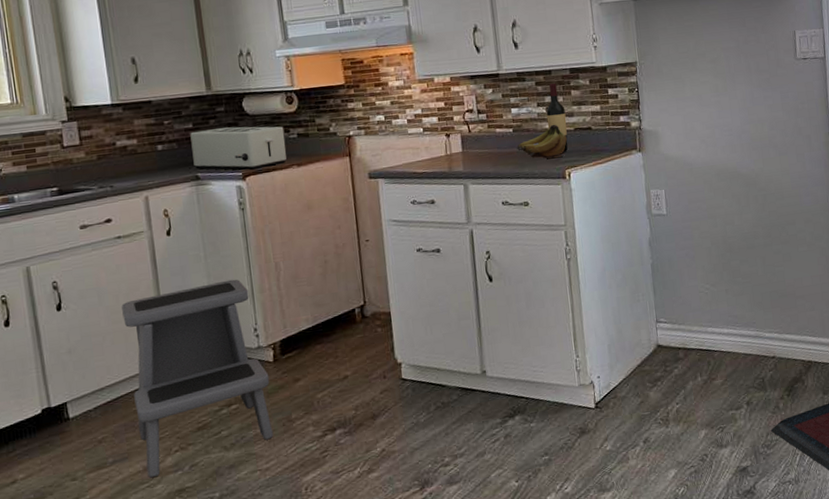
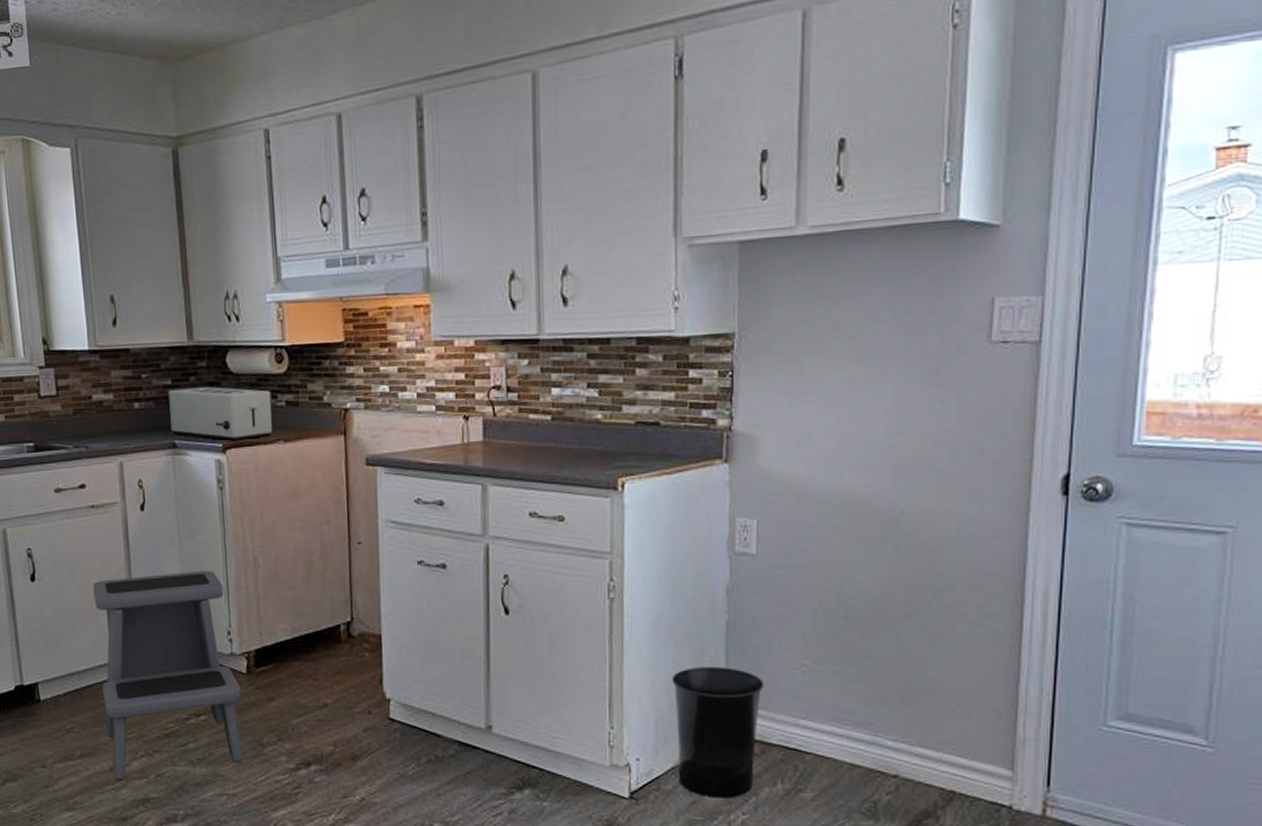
fruit: present [517,124,568,160] -> none [555,414,625,462]
wine bottle: present [545,82,569,152] -> none [598,356,626,453]
waste bin: none [617,297,682,396] -> present [672,666,764,798]

